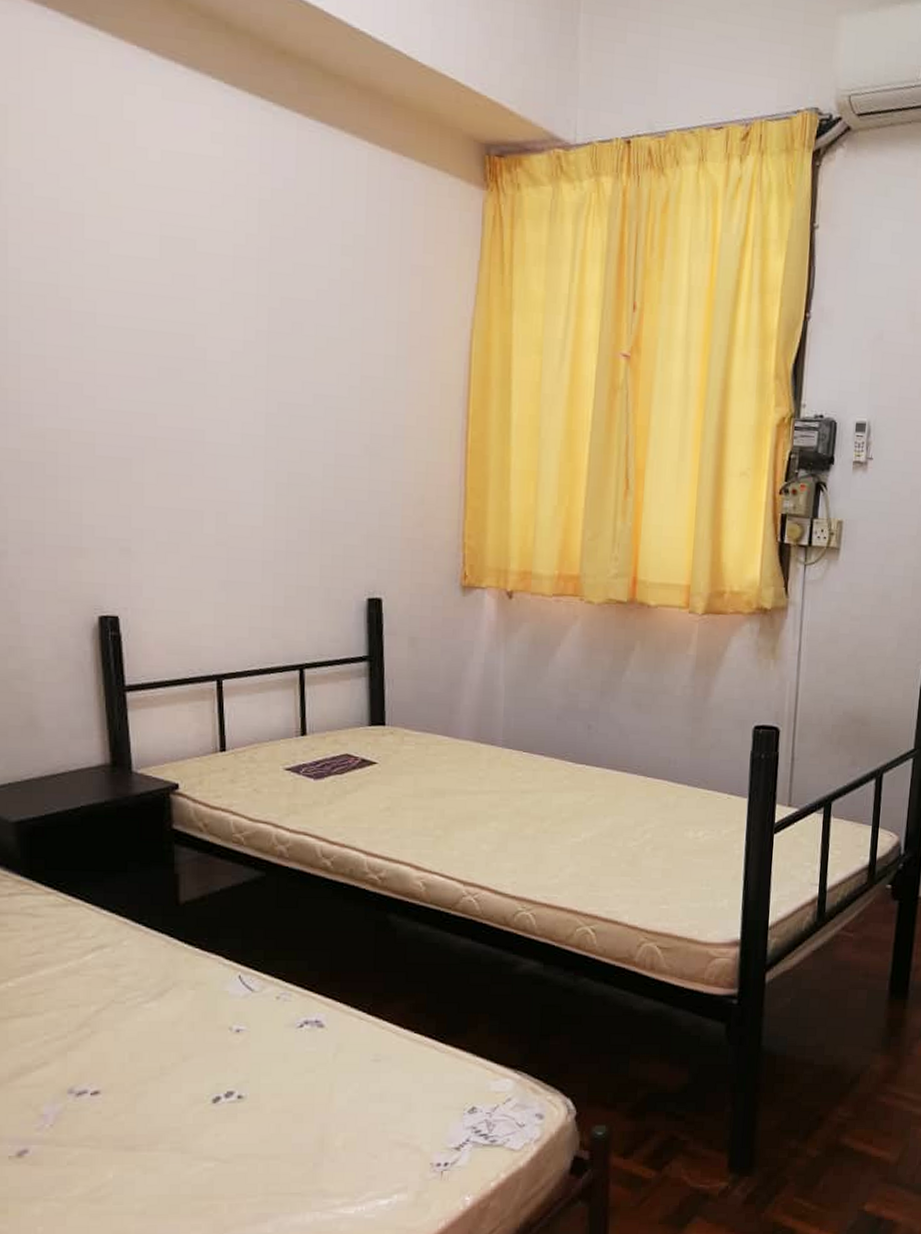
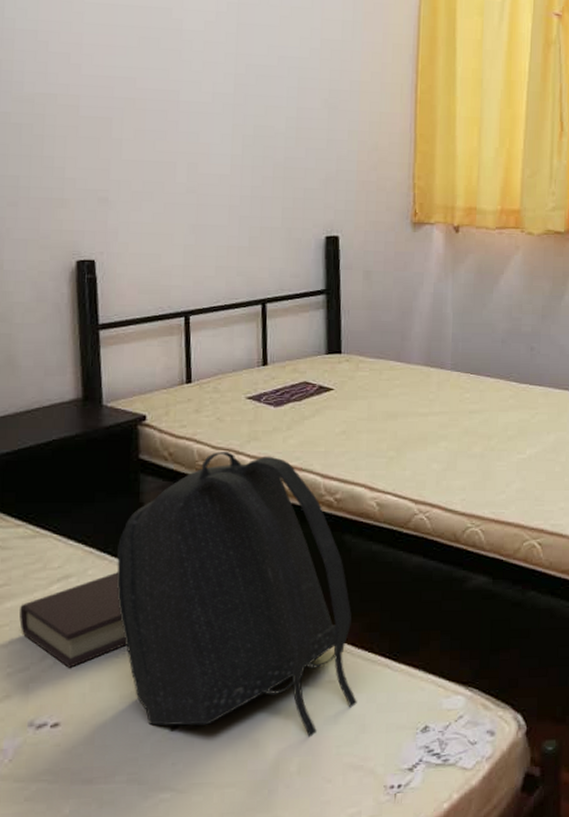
book: none [54,944,166,1038] -> present [19,572,127,668]
backpack: none [153,824,403,1114] -> present [116,452,357,738]

